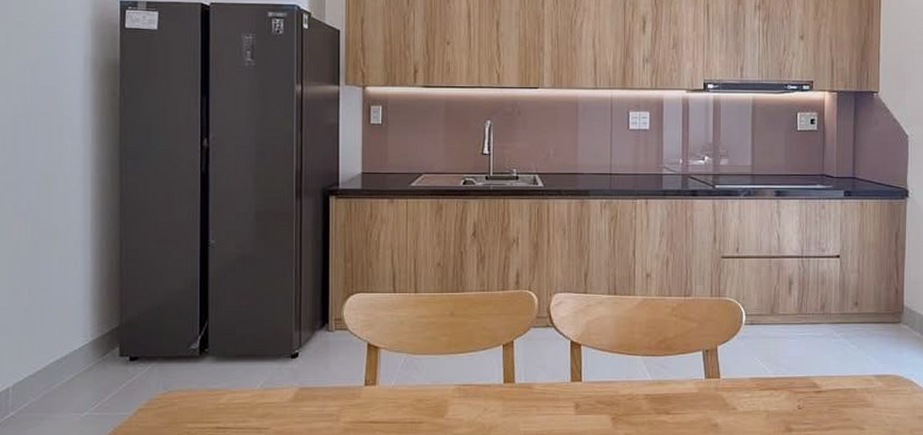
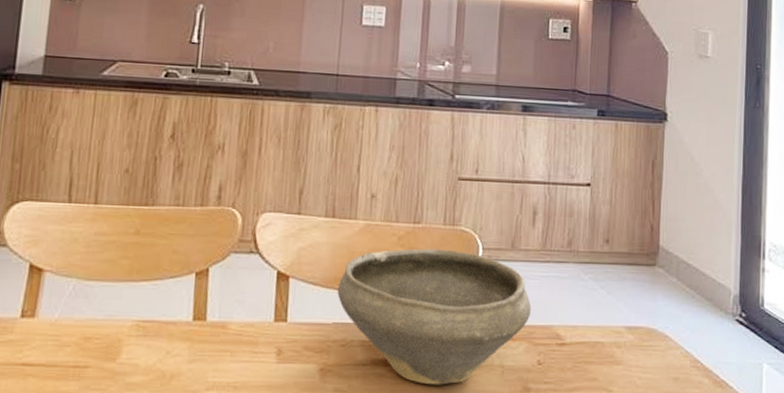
bowl: none [622,317,791,428] -> present [337,248,532,385]

